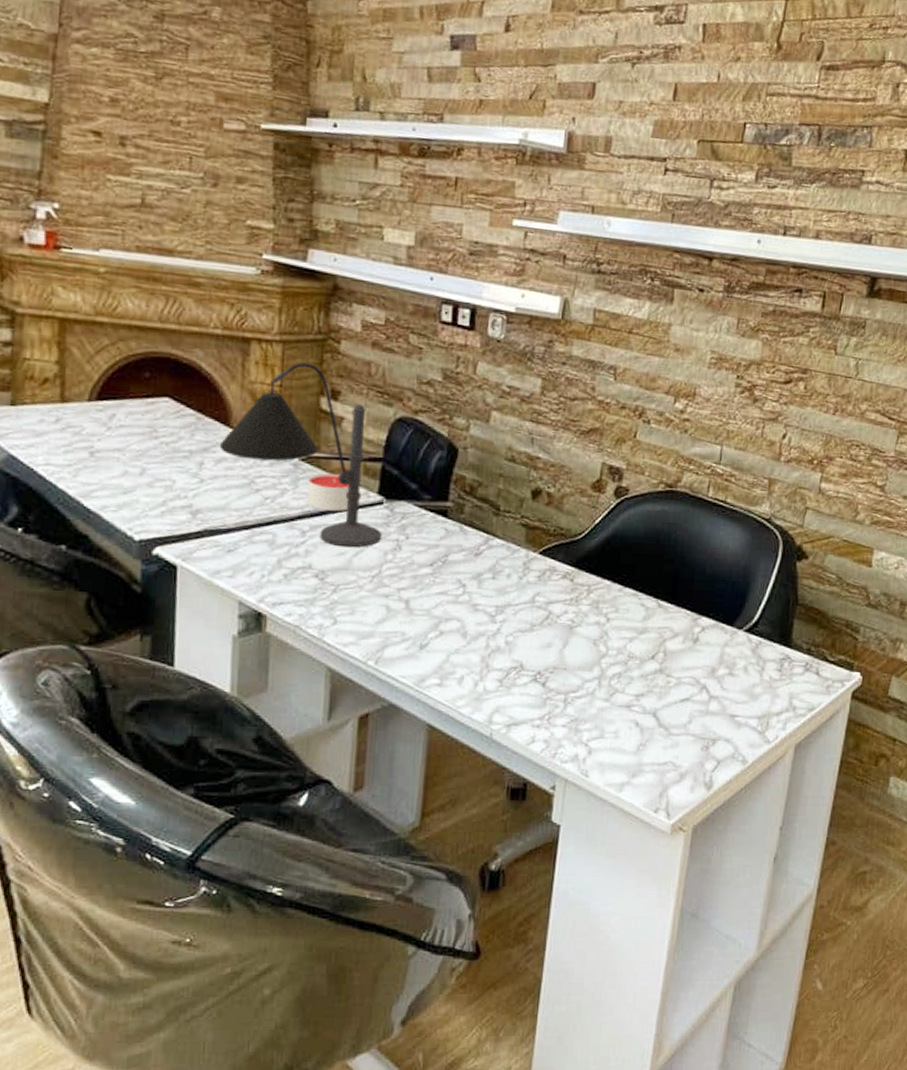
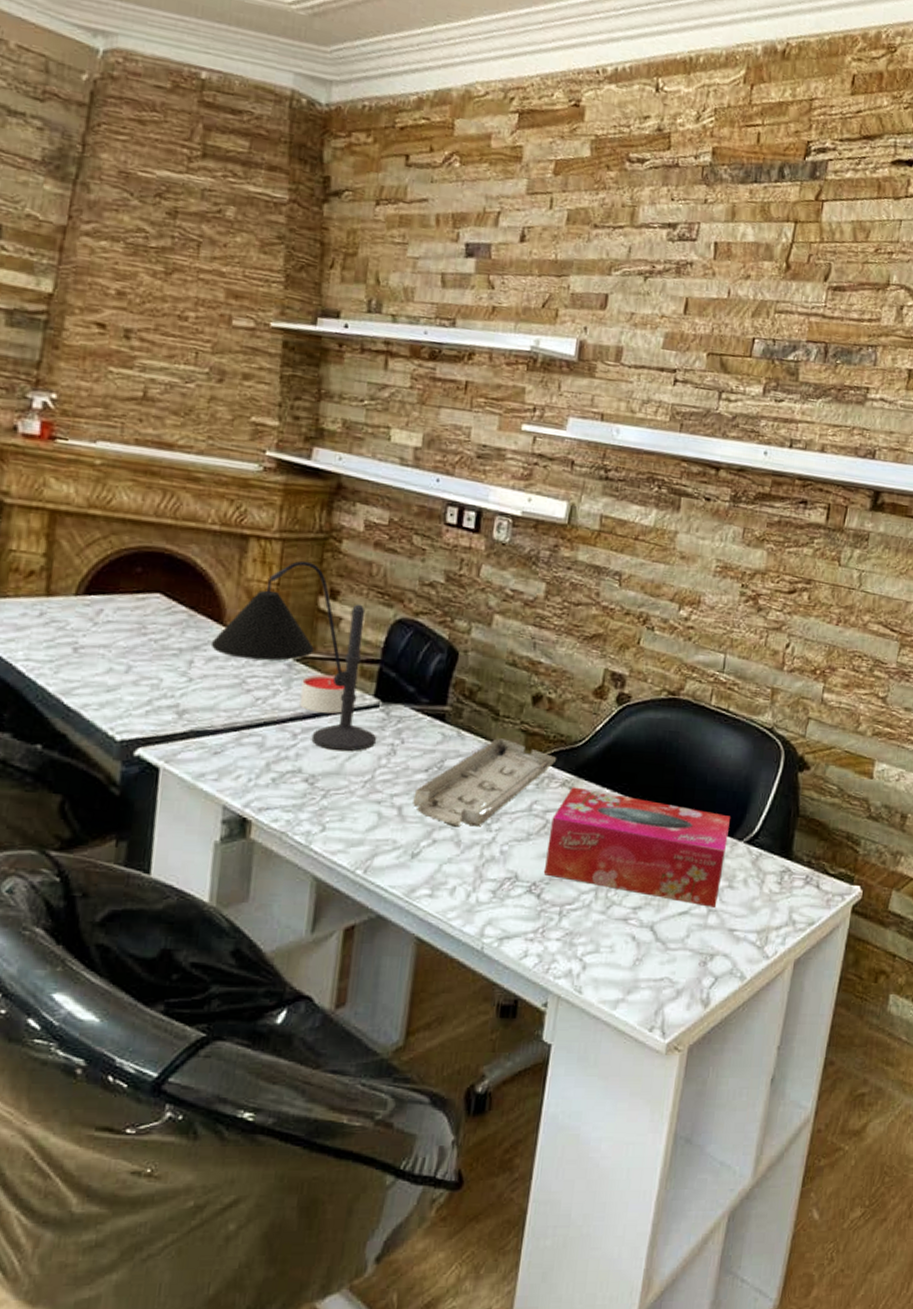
organizer tray: none [419,533,558,619] -> present [413,738,557,827]
tissue box: none [549,579,730,694] -> present [544,787,730,908]

